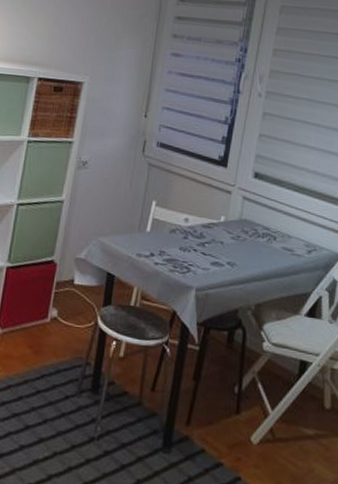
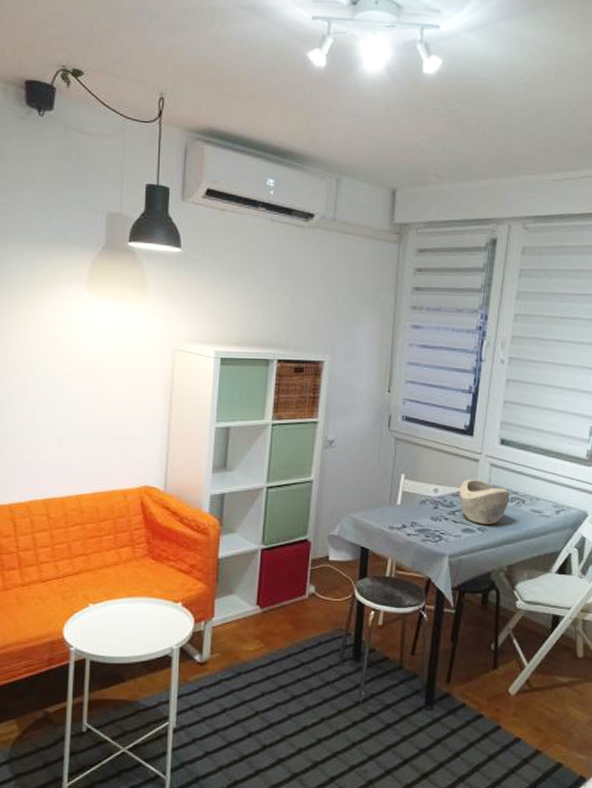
decorative bowl: none [209,211,262,260] -> present [459,479,510,525]

